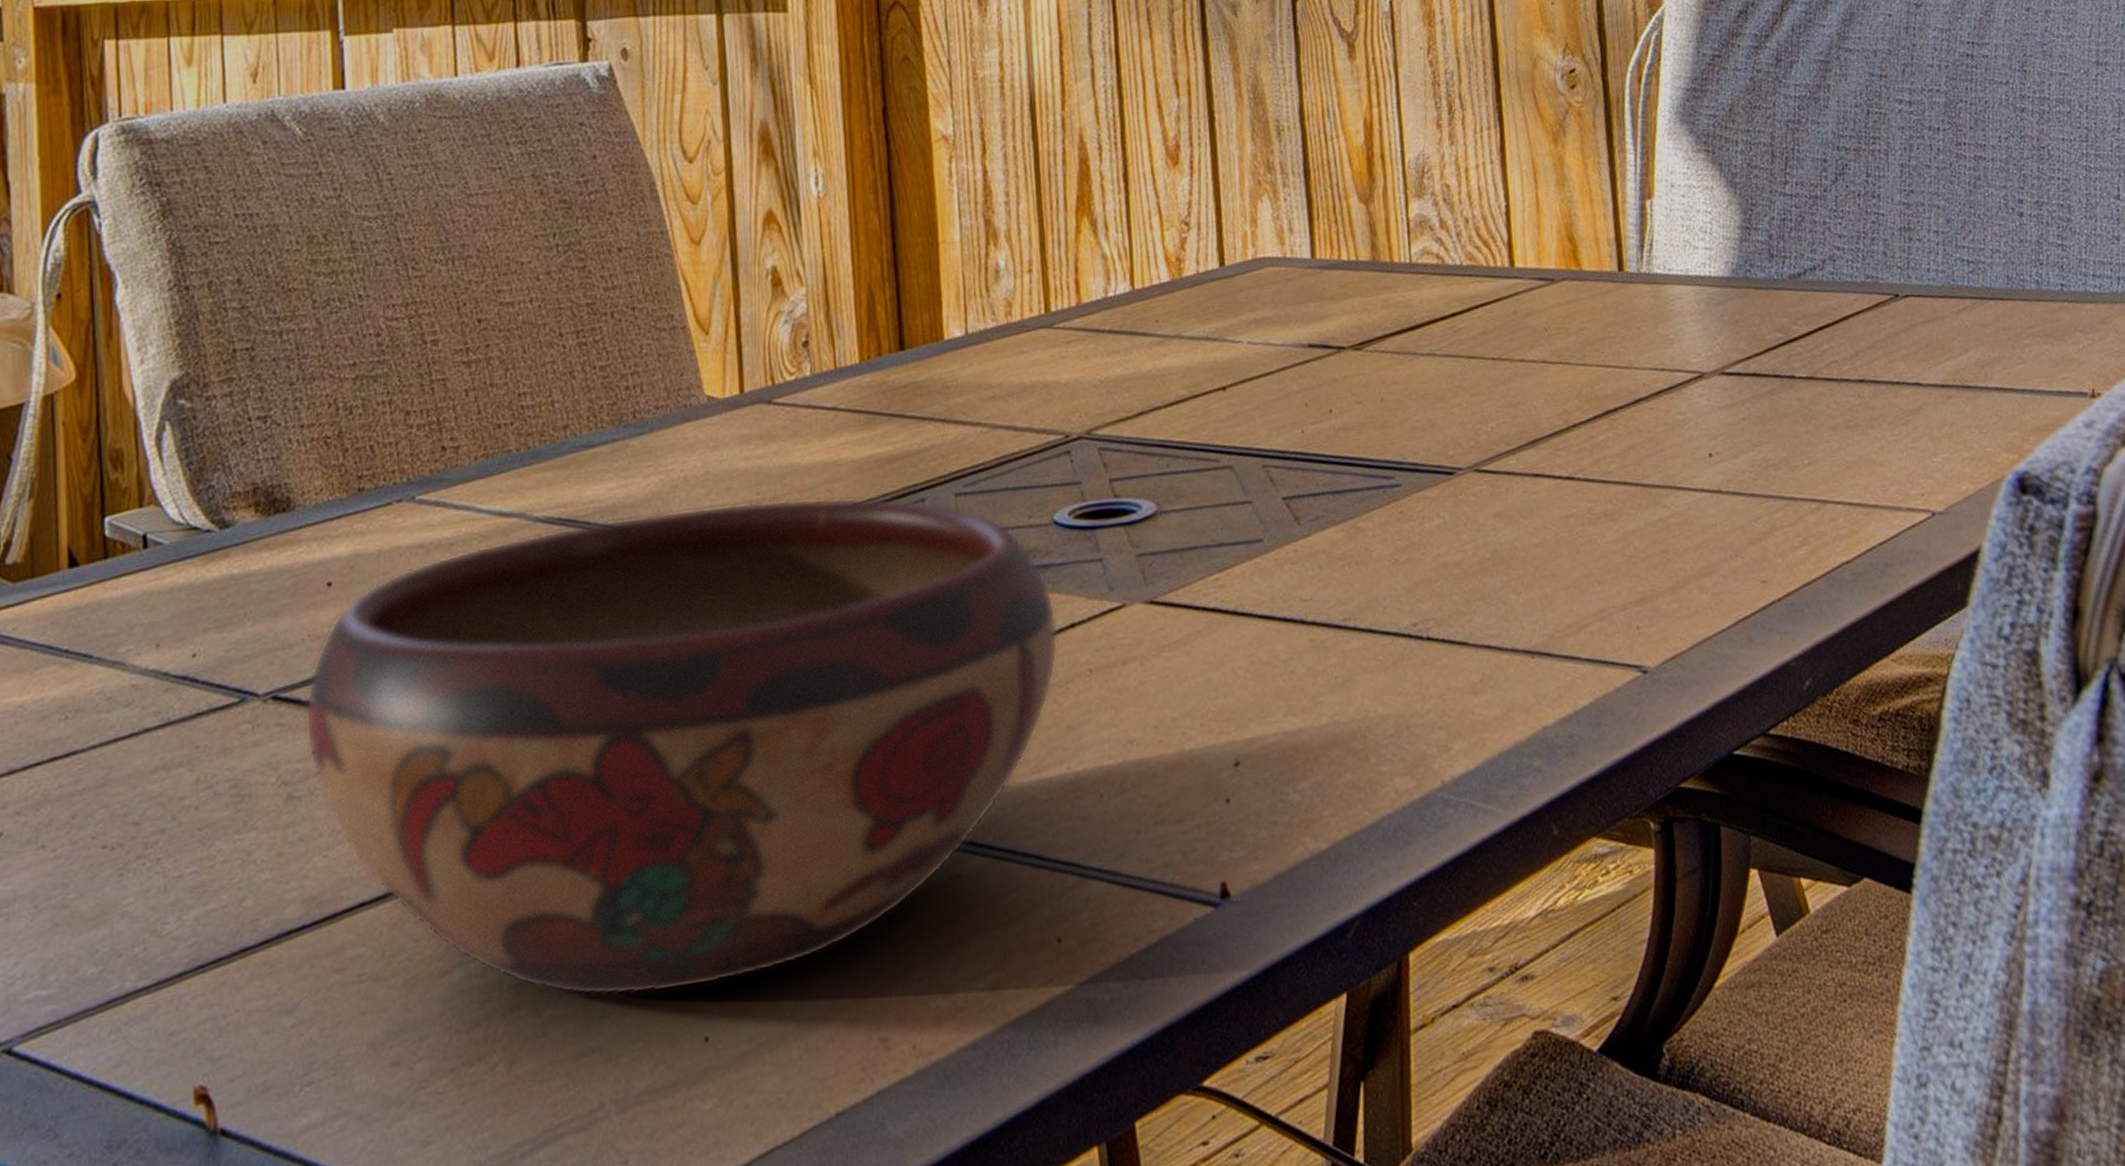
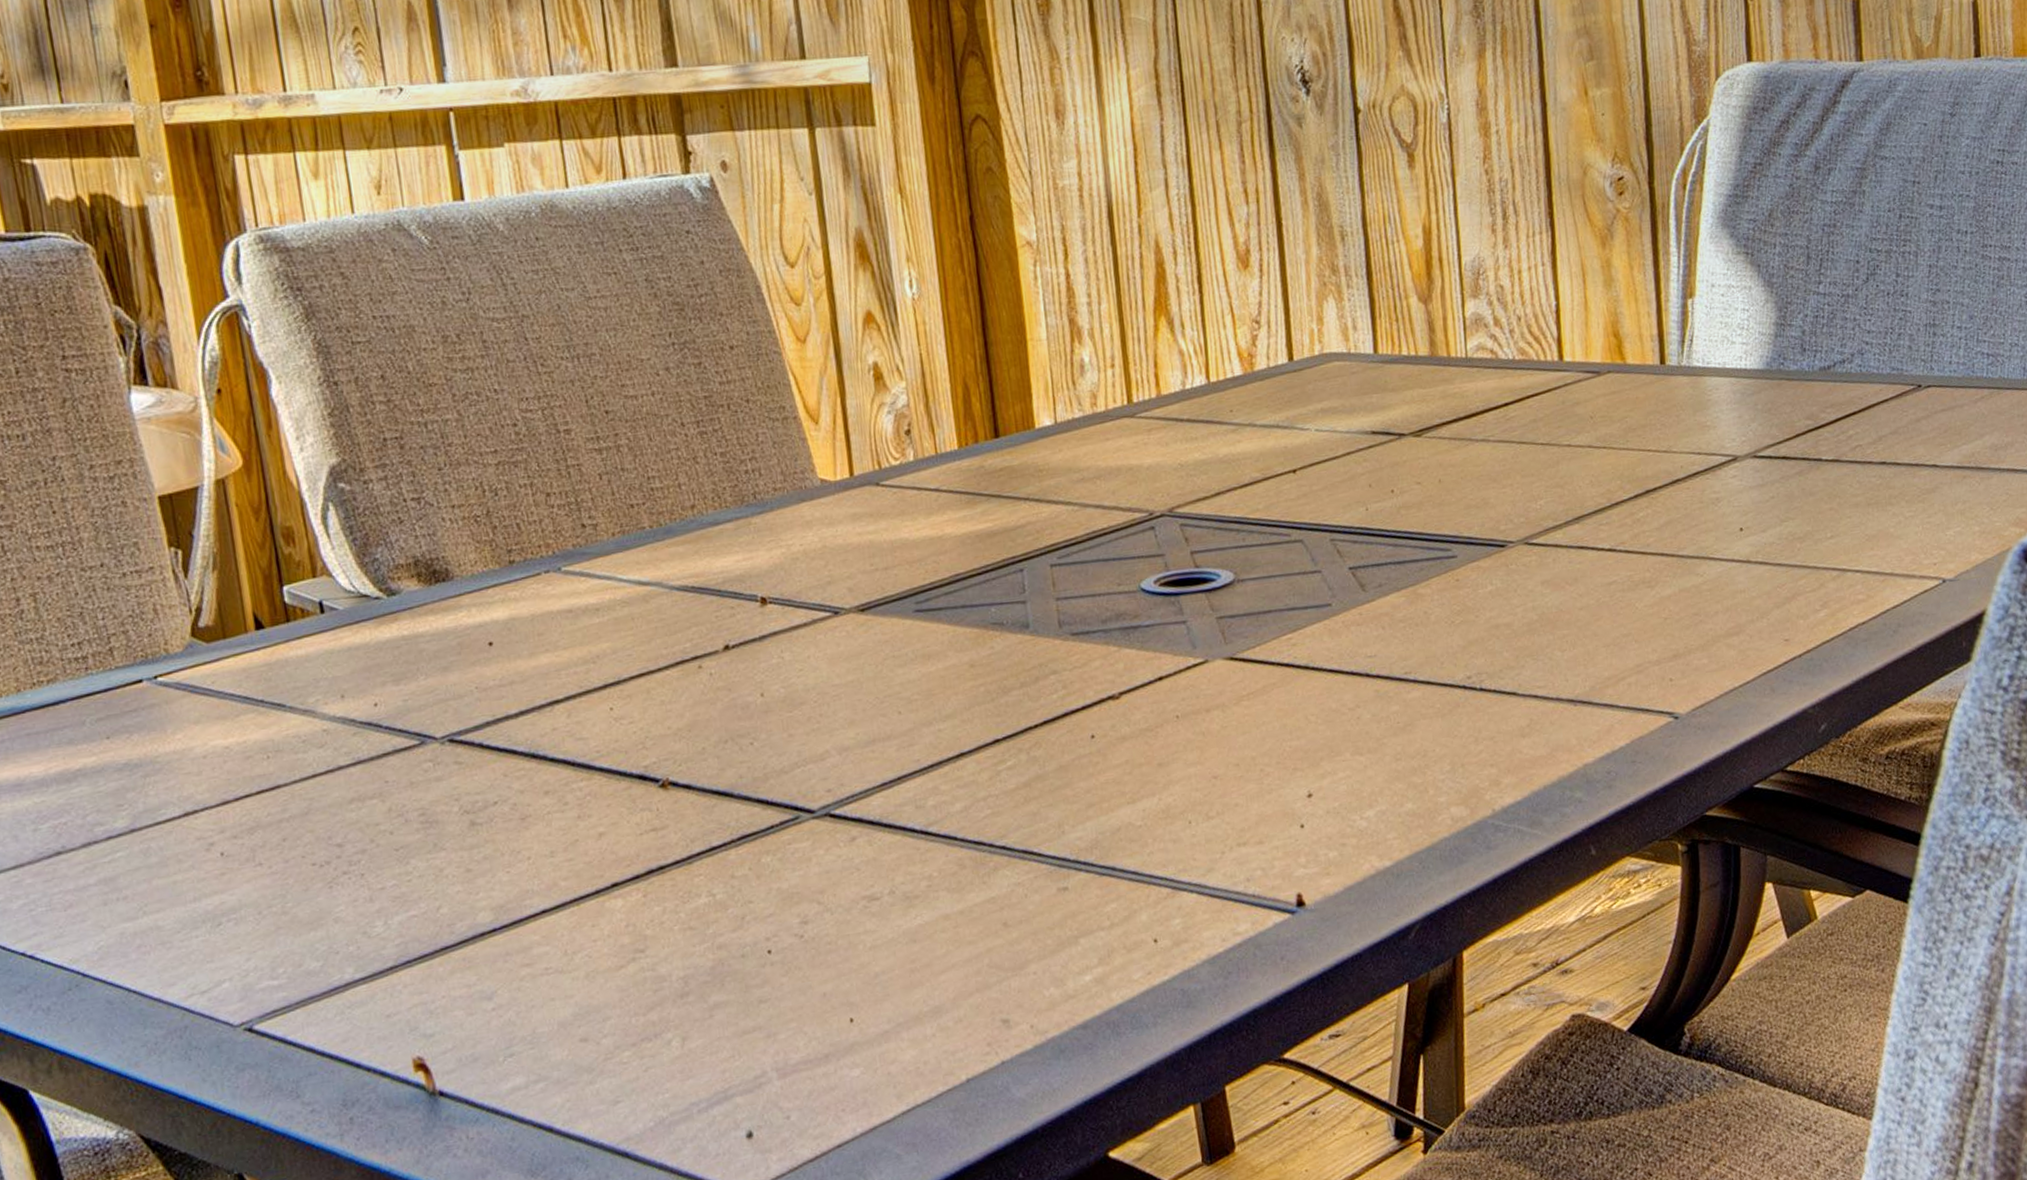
decorative bowl: present [305,497,1059,997] -> none [478,568,1149,986]

